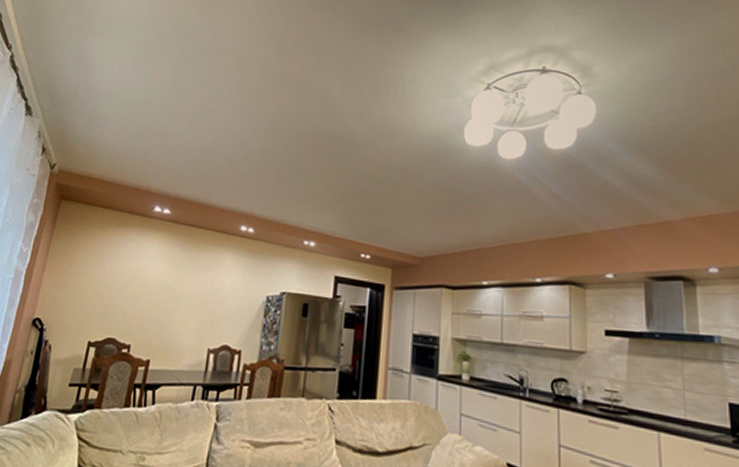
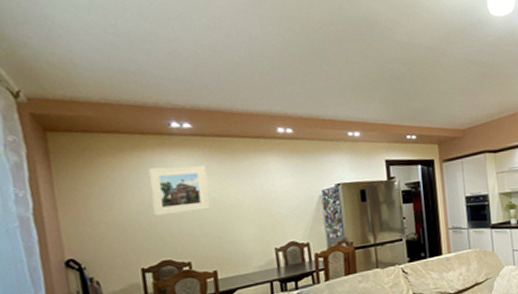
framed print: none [115,245,171,294] -> present [148,166,211,216]

